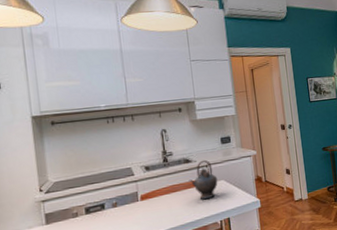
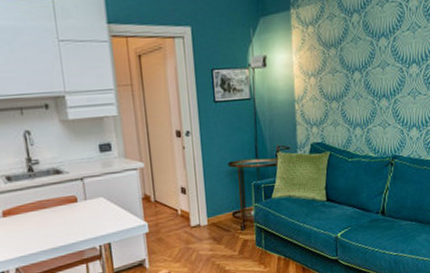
teapot: present [188,159,218,199] -> none [59,171,96,219]

